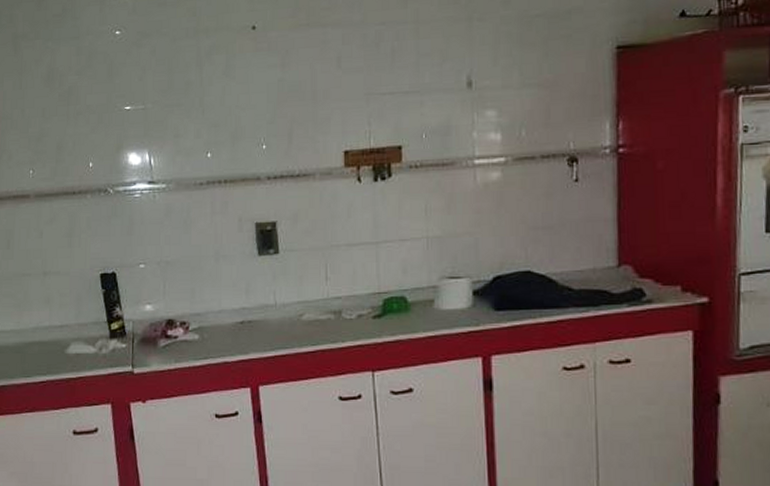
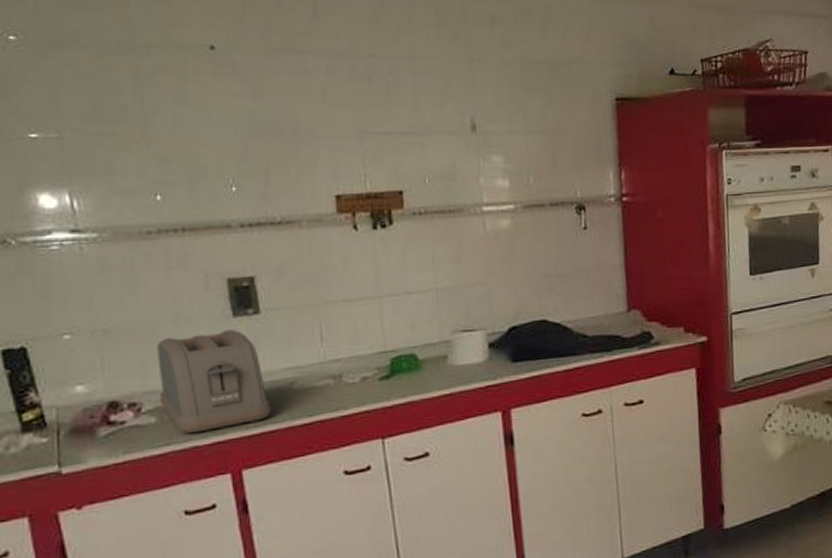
toaster: none [202,266,283,351] -> present [157,330,271,434]

